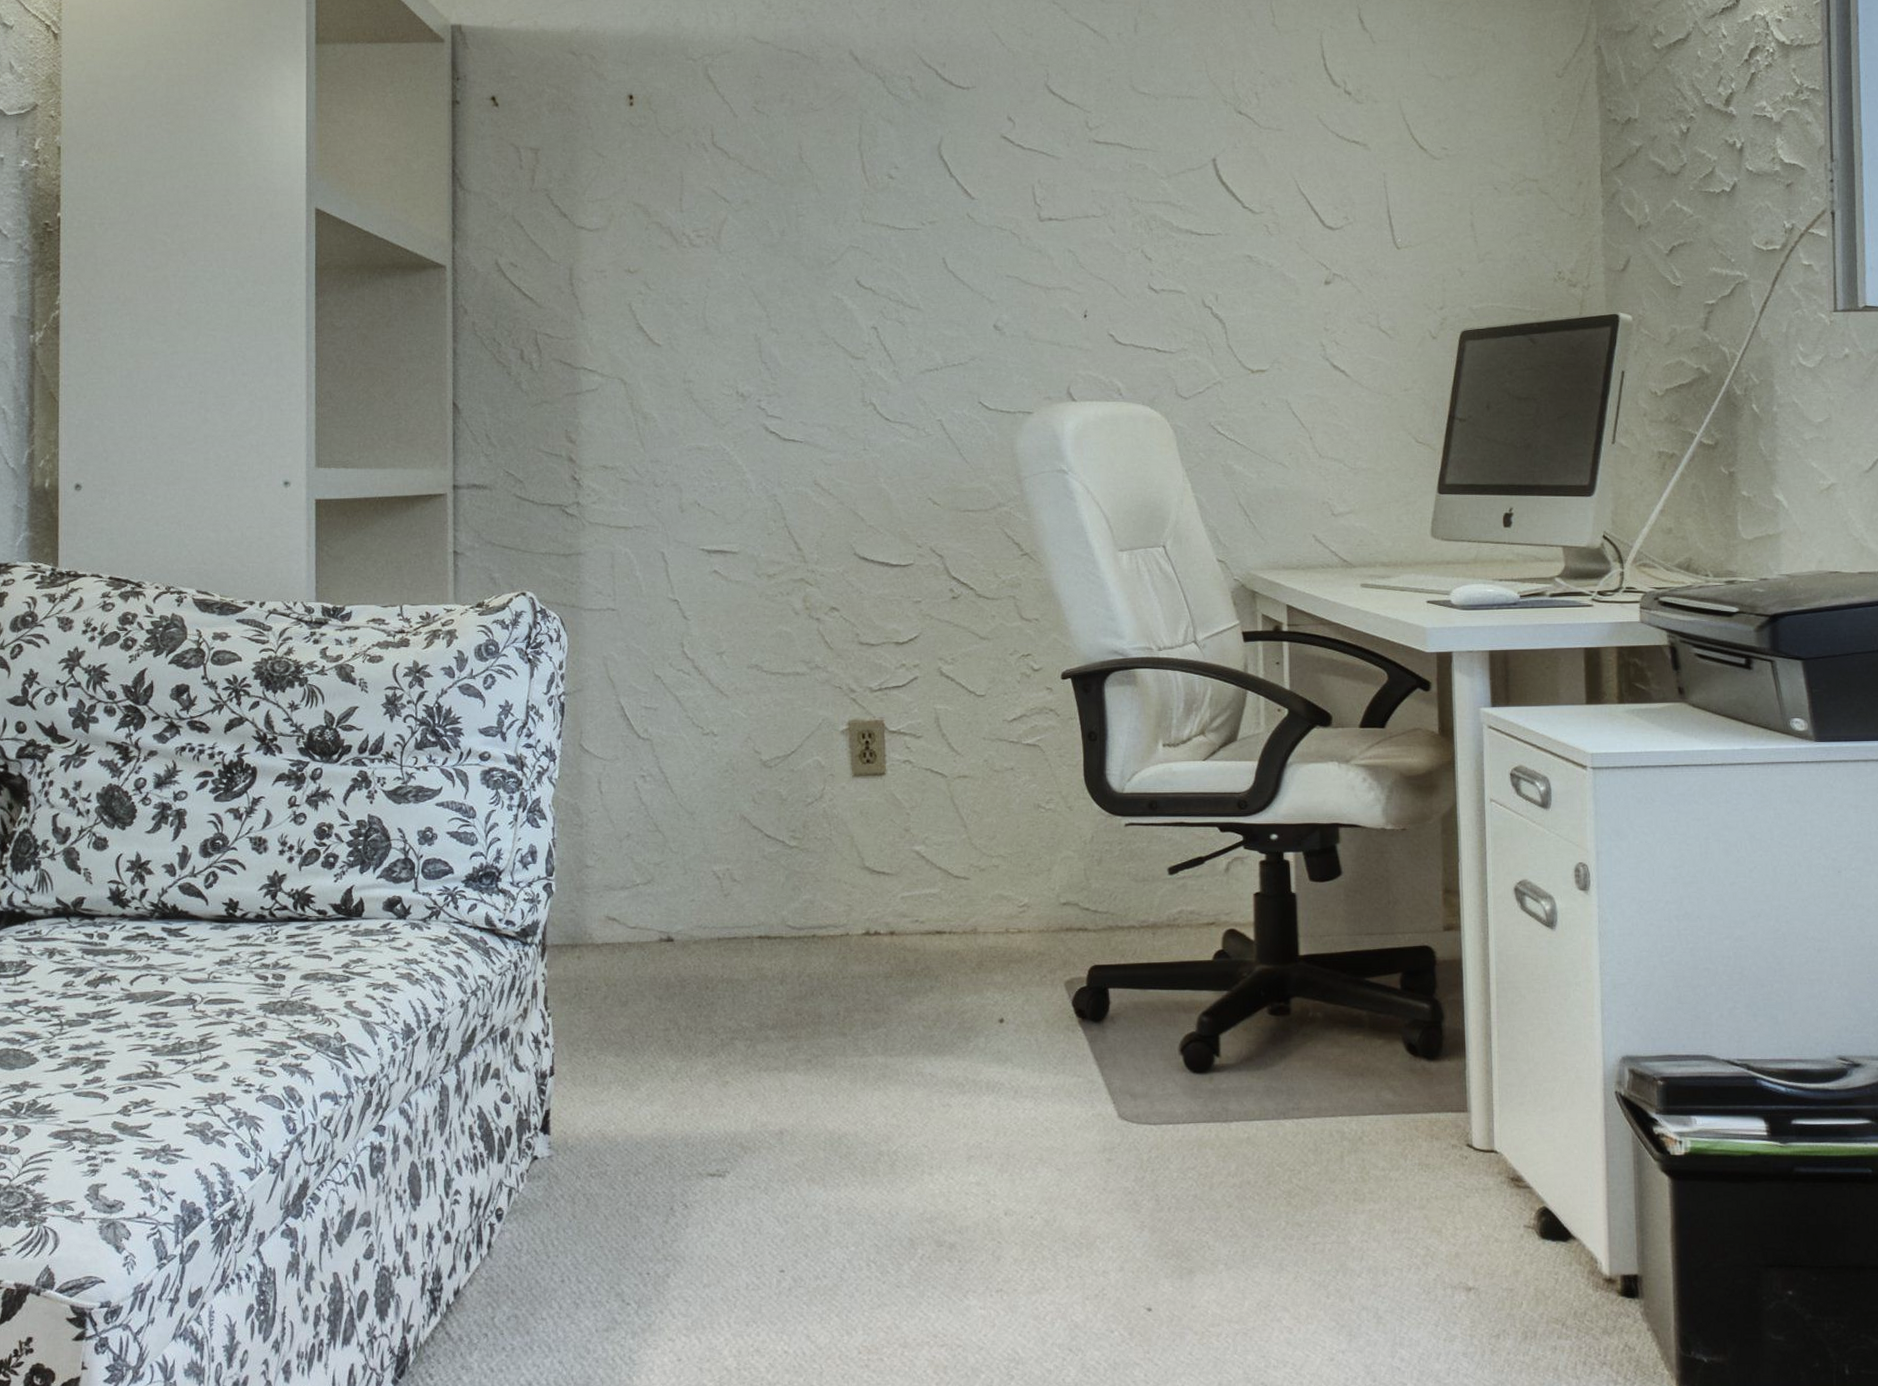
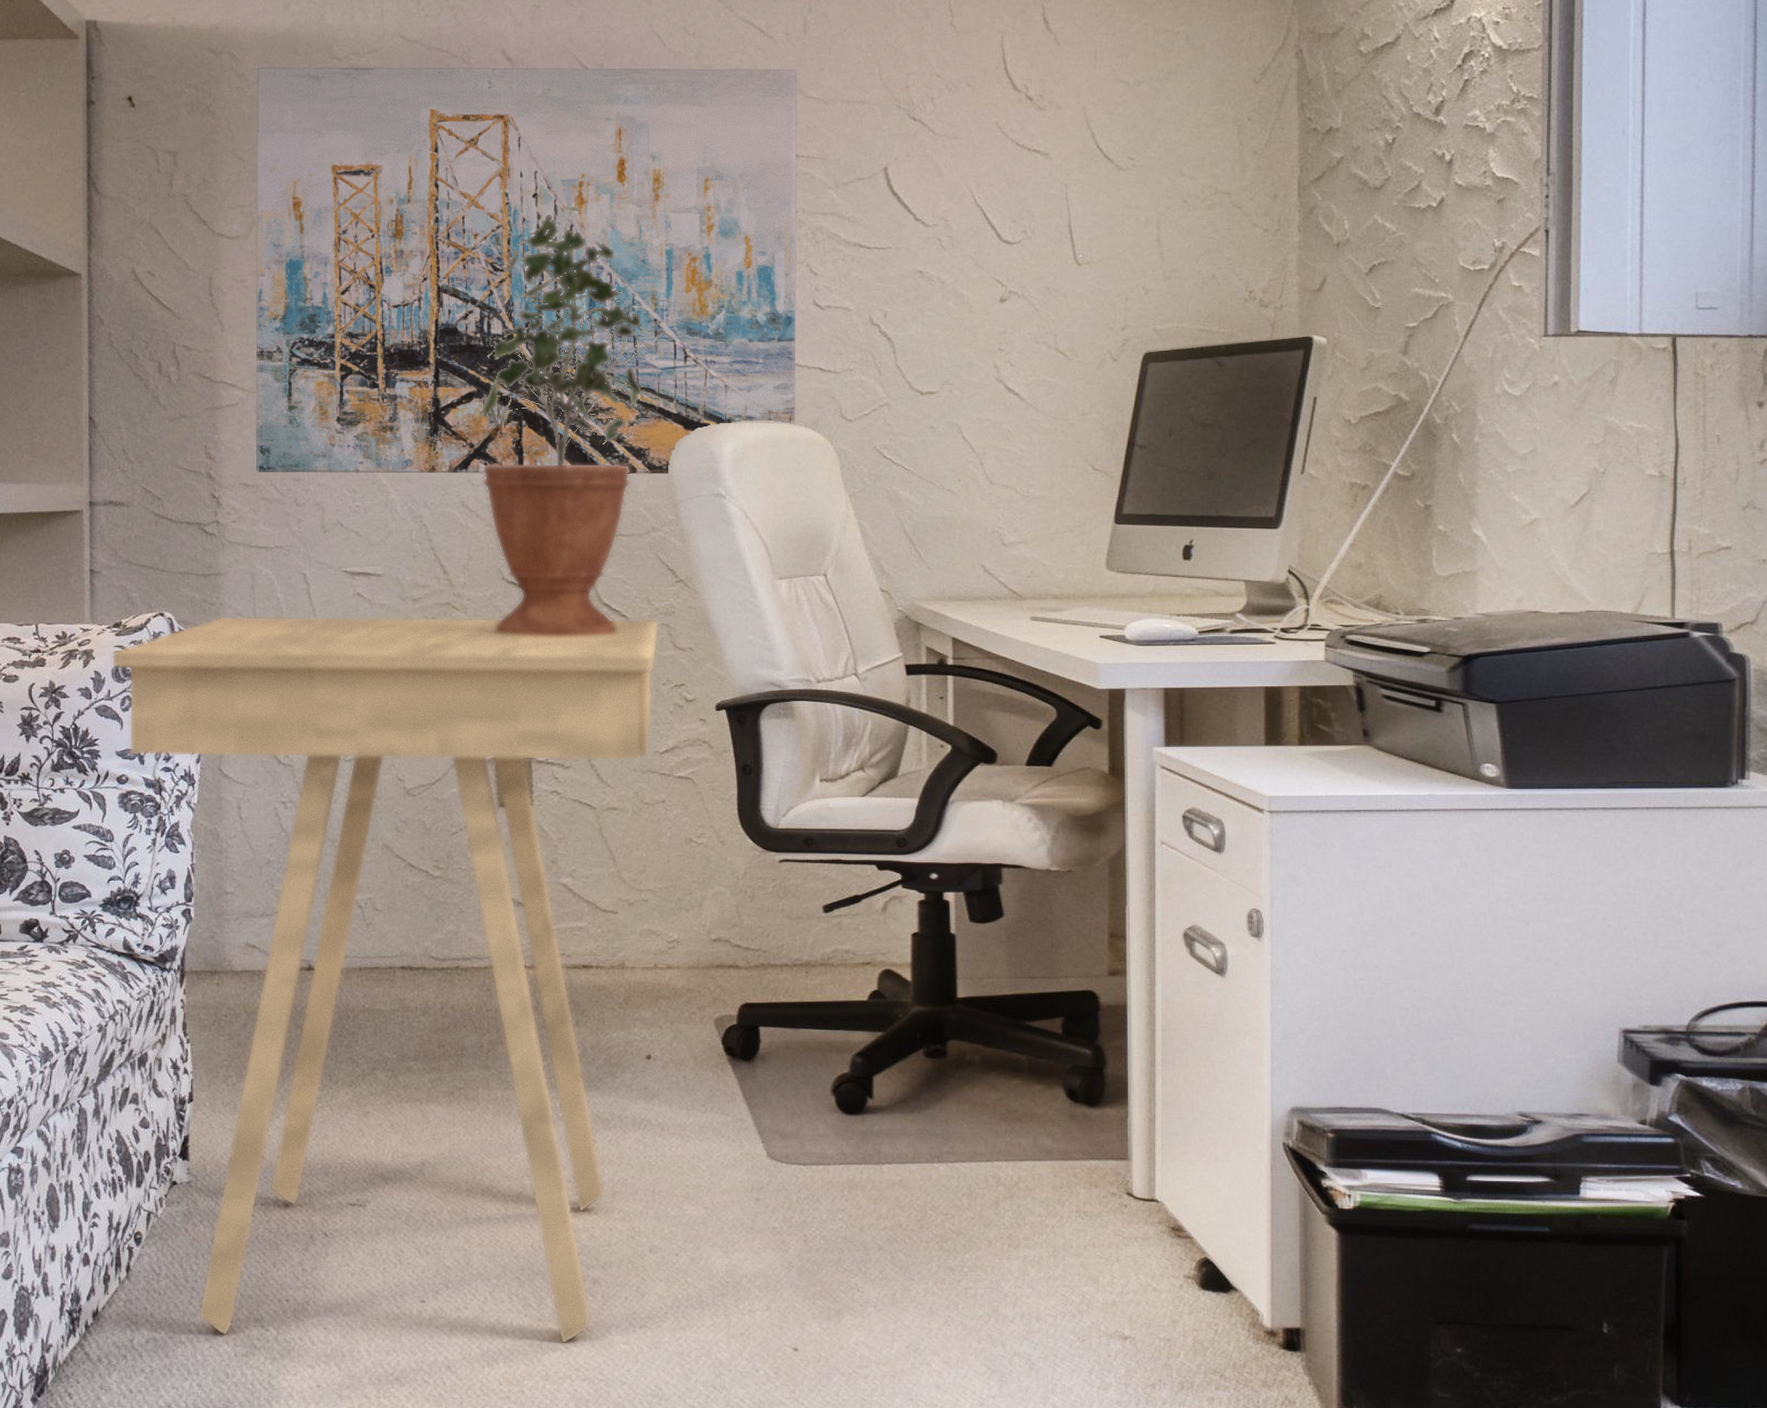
side table: none [474,591,1007,1311] -> present [111,615,660,1345]
wall art: none [615,66,1133,455] -> present [256,66,797,476]
potted plant: none [832,198,1007,610] -> present [481,207,663,637]

